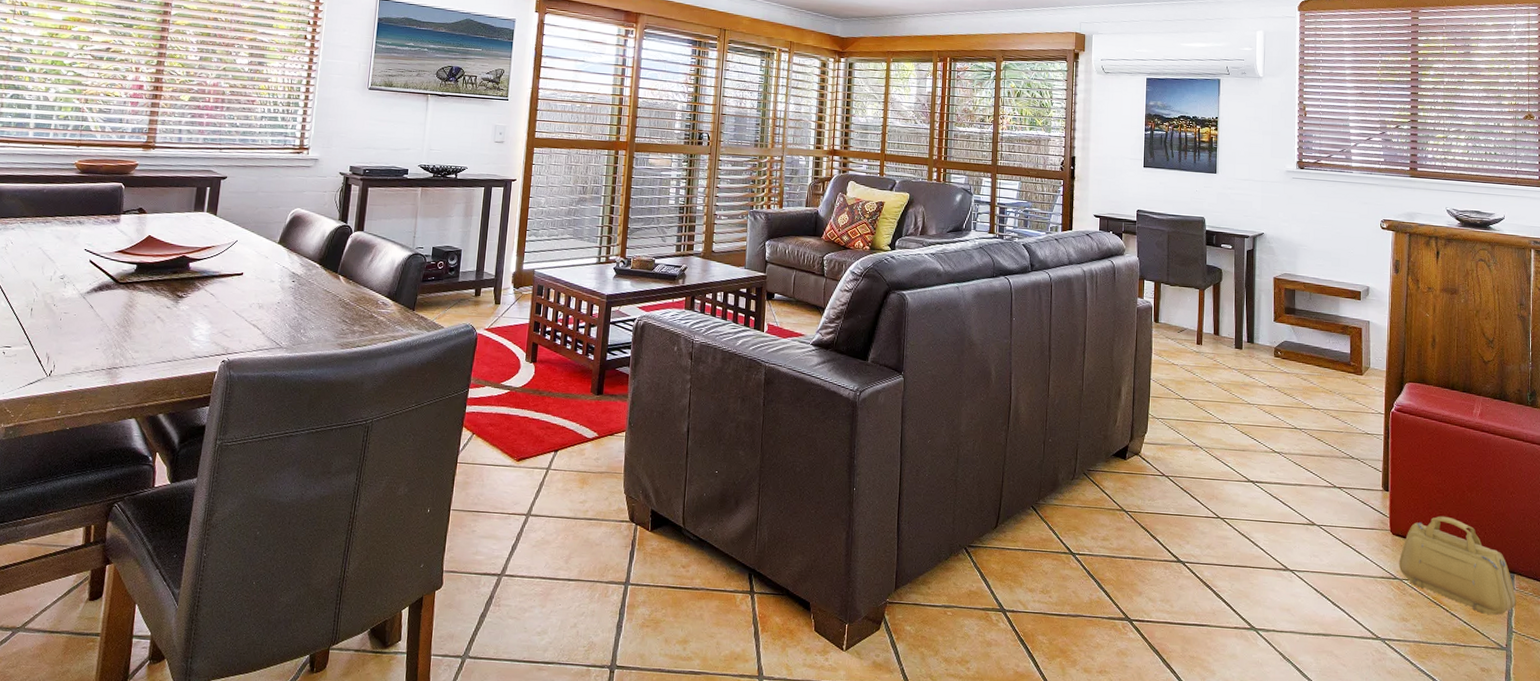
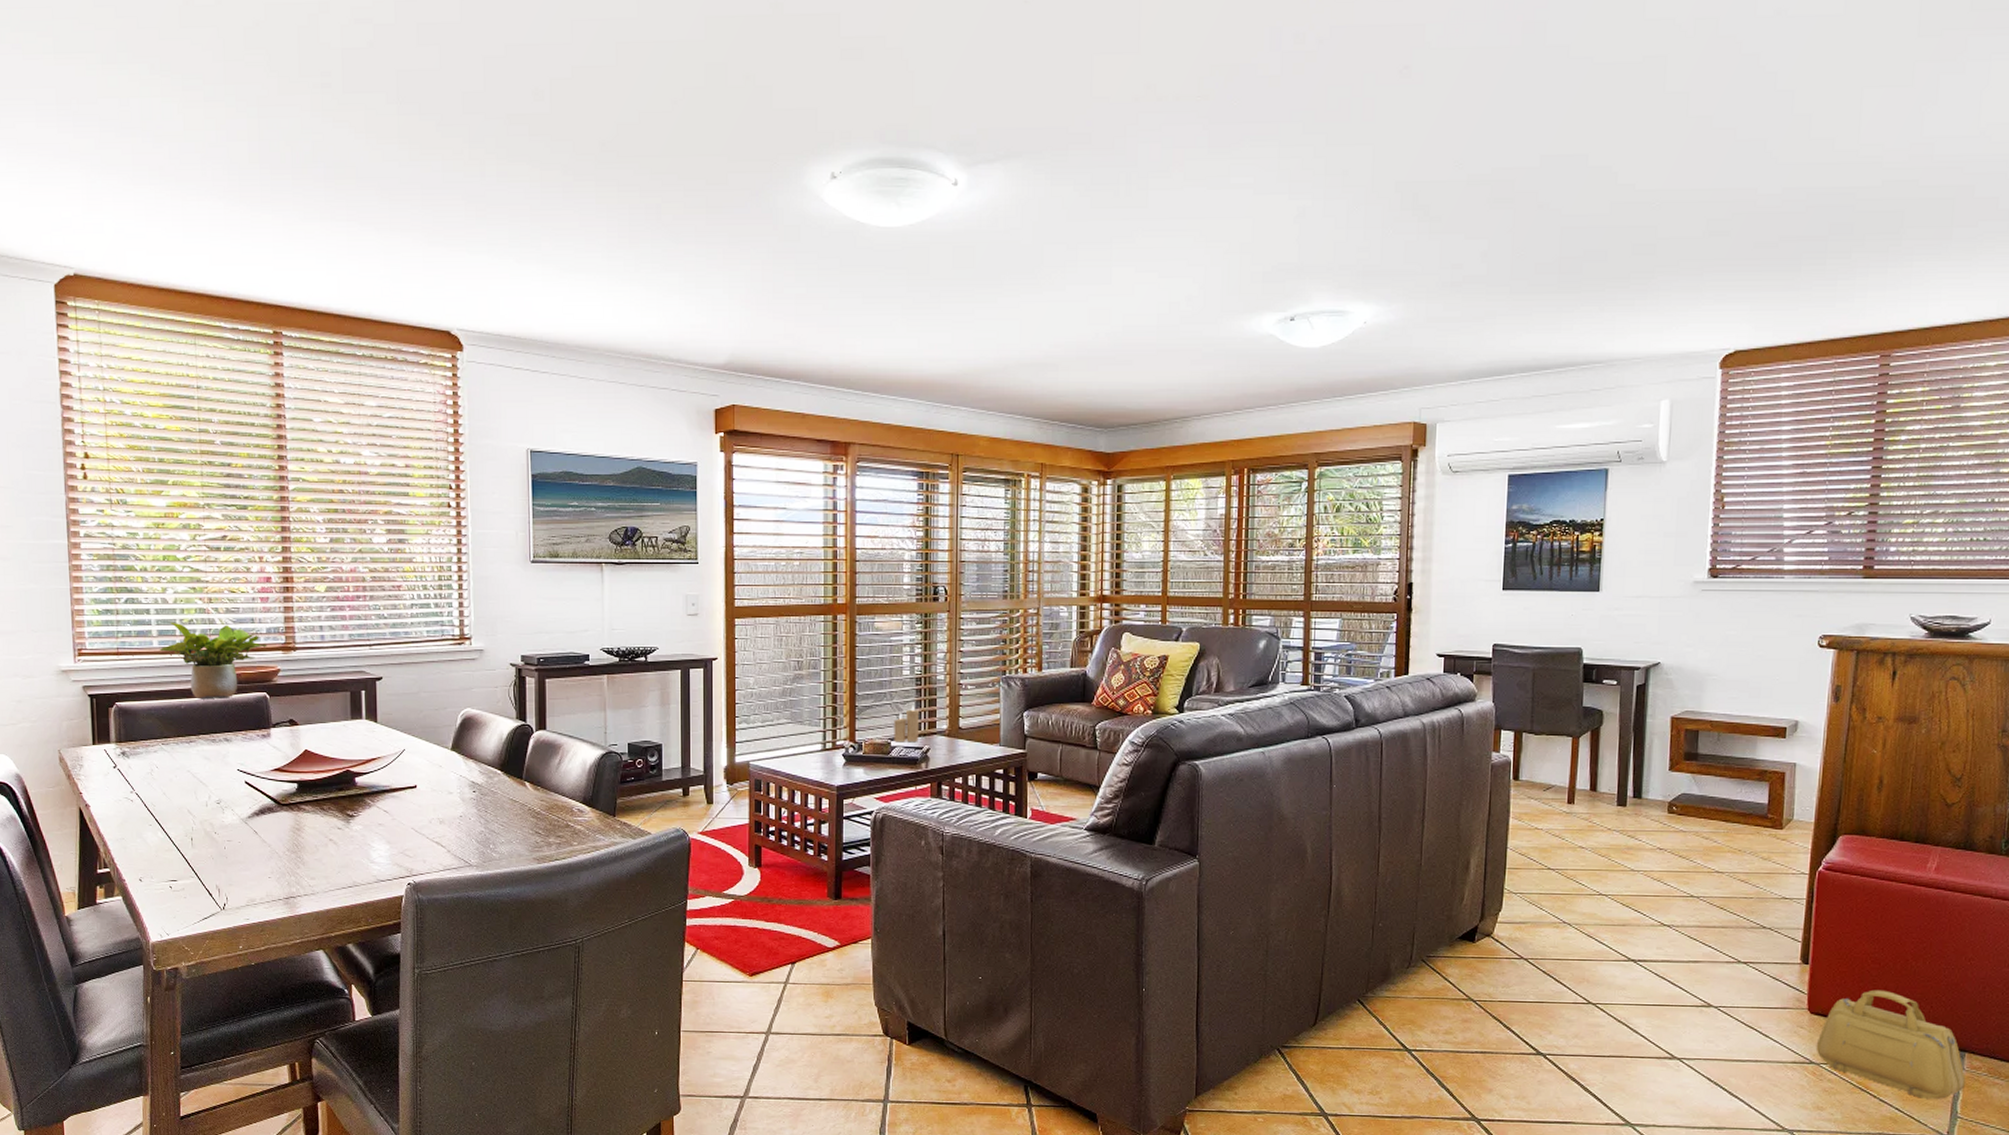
potted plant: none [33,117,130,186] -> present [159,622,268,700]
candle: none [658,229,680,262] -> present [894,705,919,743]

